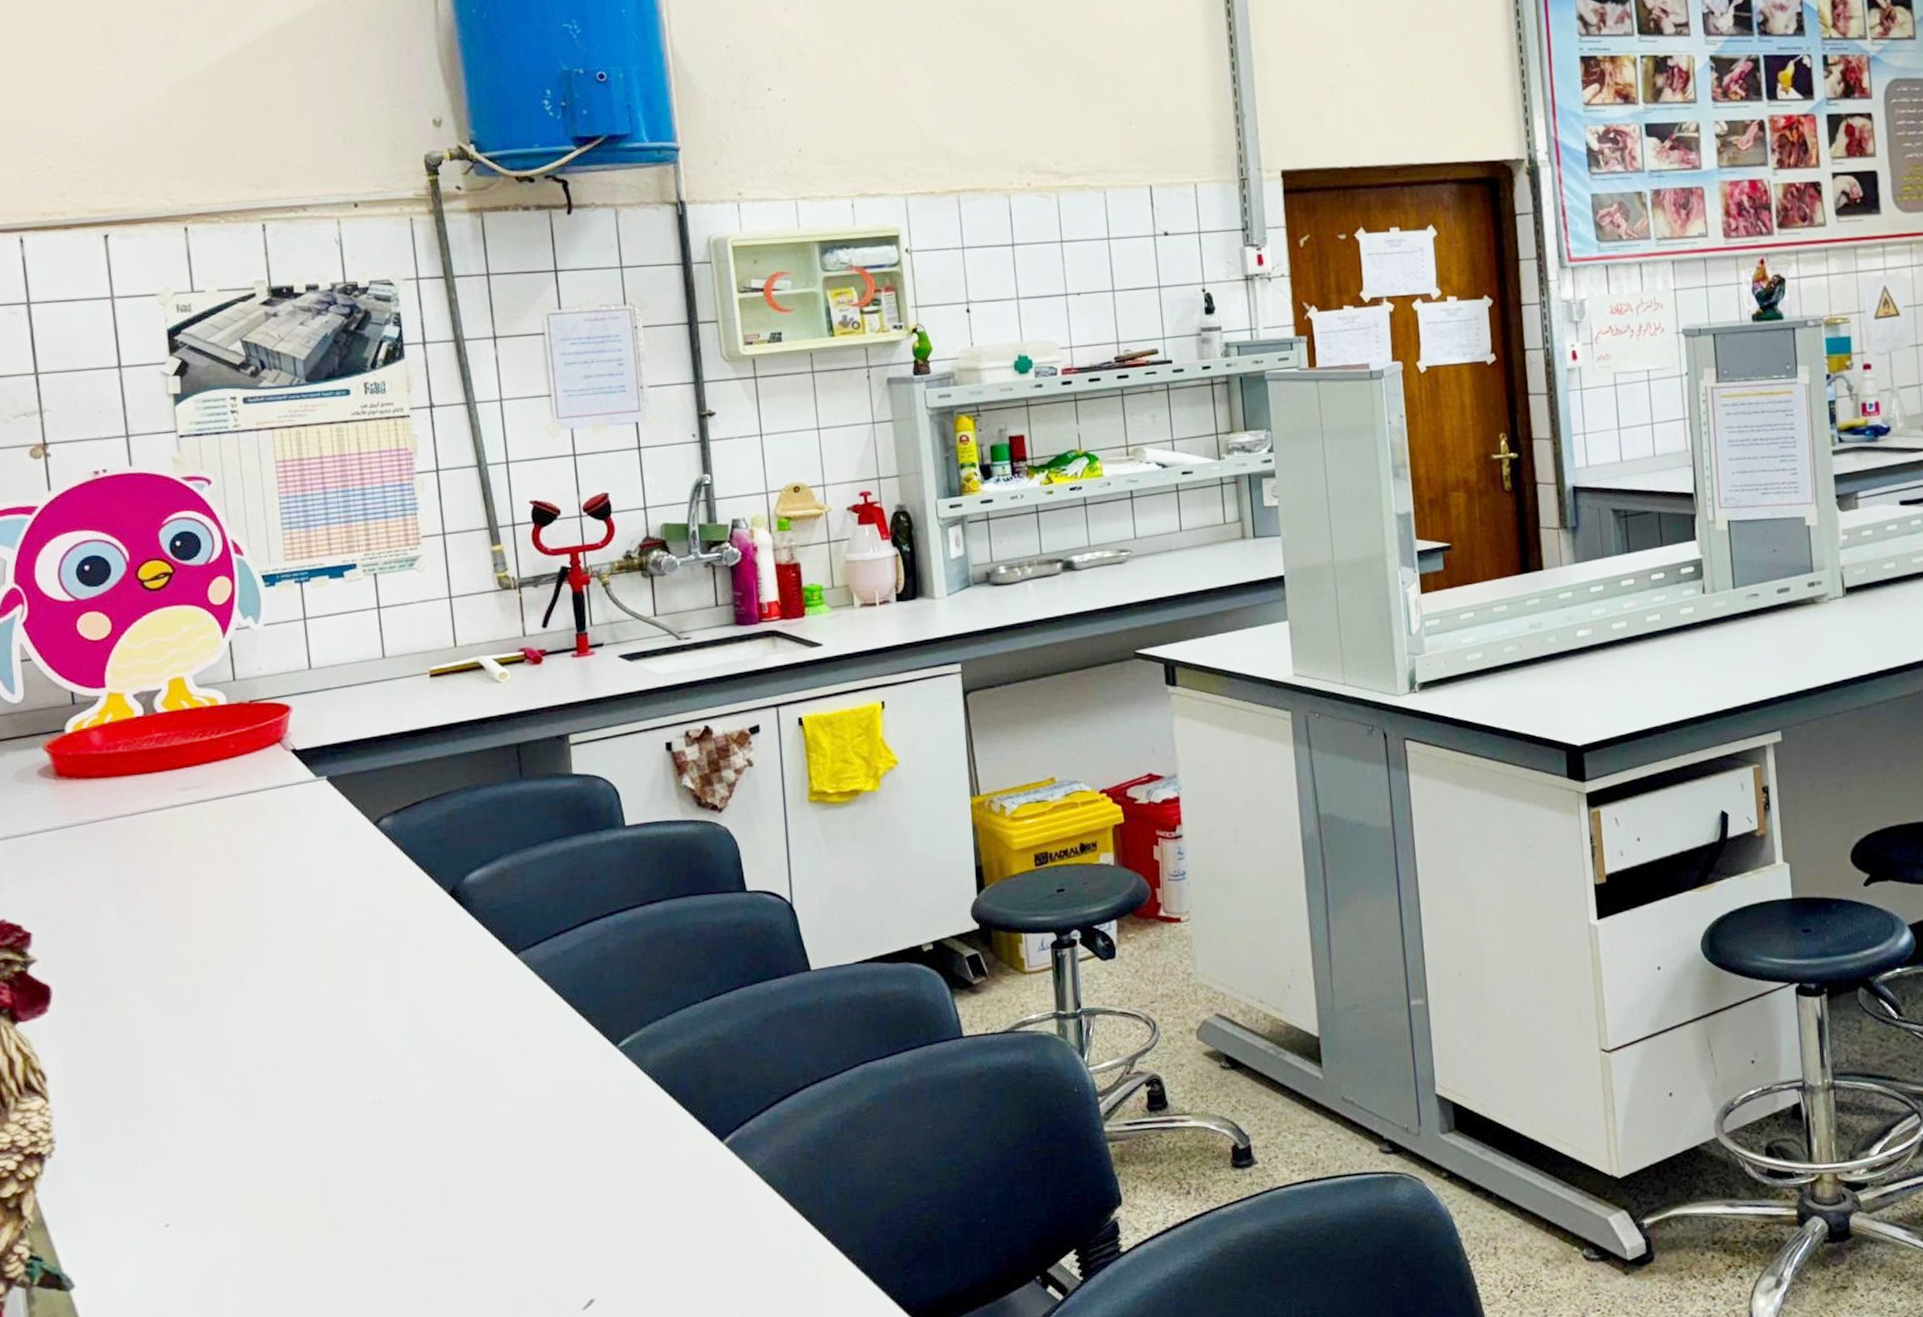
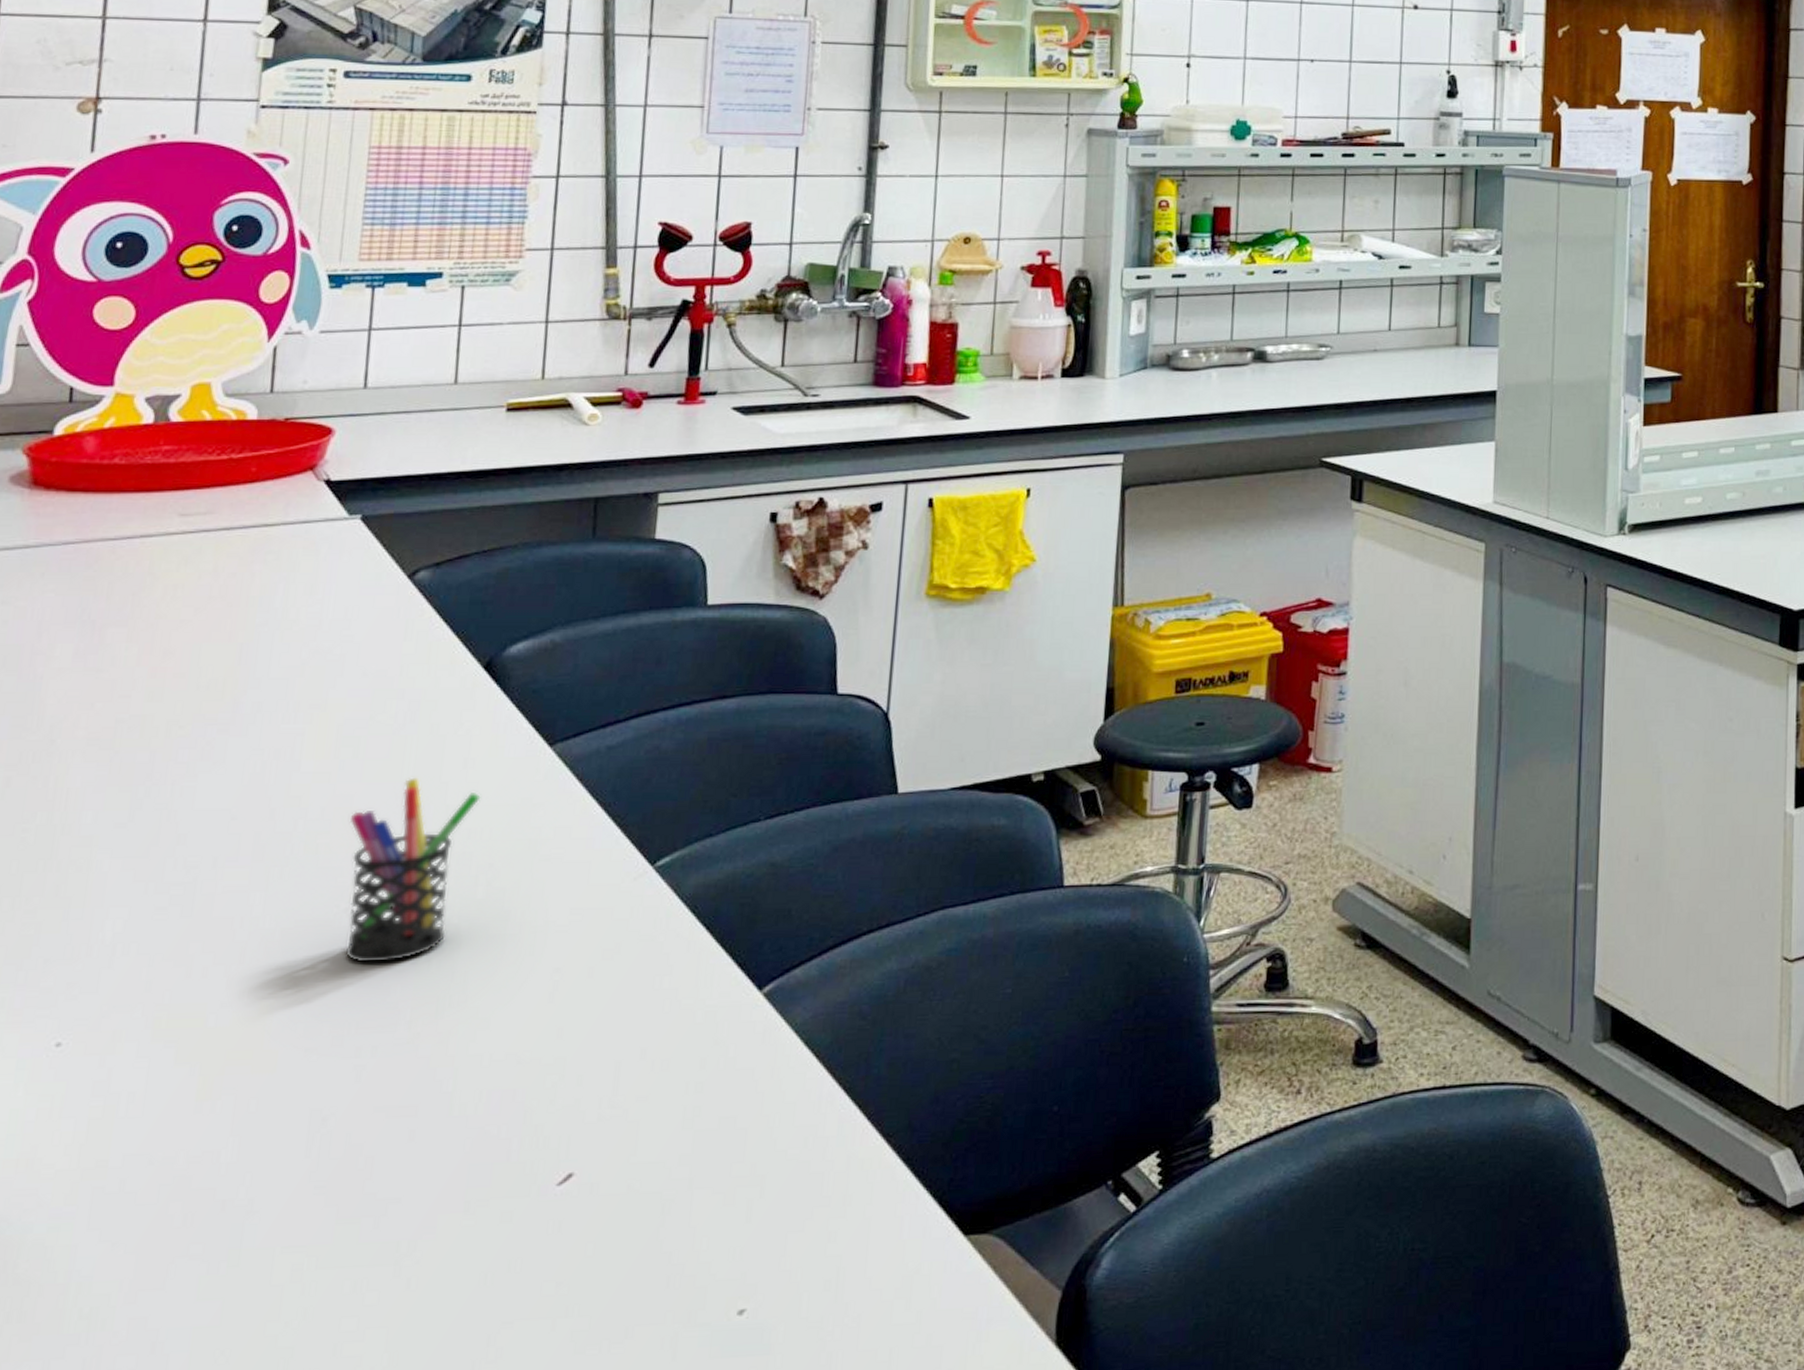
pen holder: none [363,989,466,1143] -> present [344,777,481,963]

